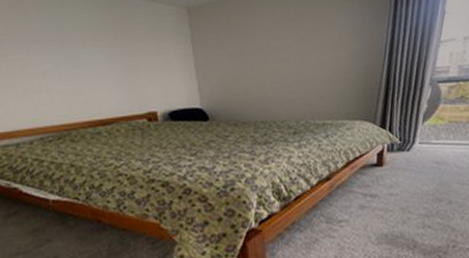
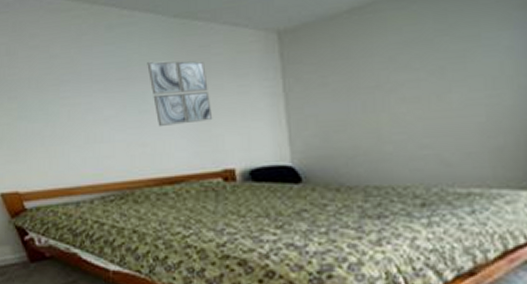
wall art: none [80,26,138,78] -> present [147,60,213,126]

